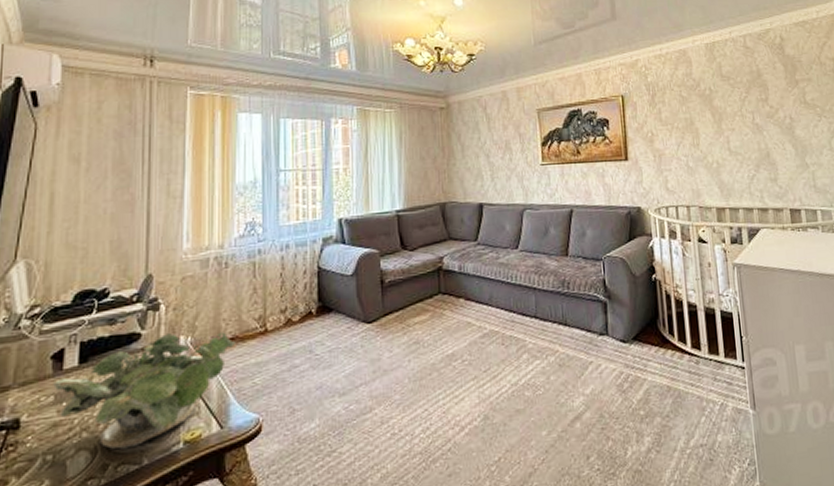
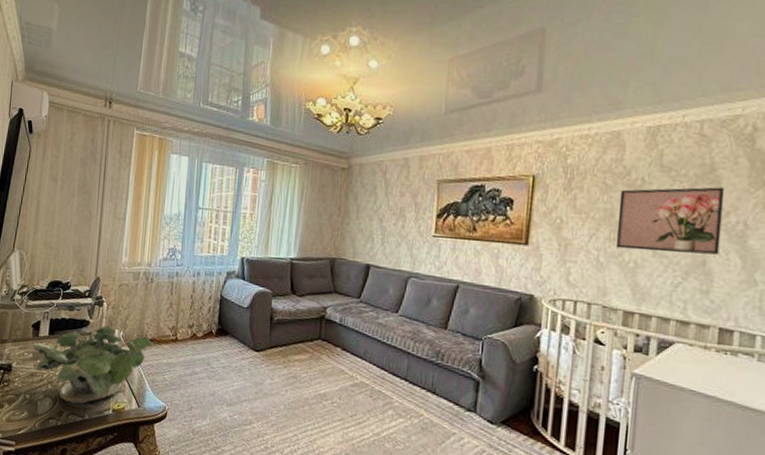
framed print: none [695,89,777,152] -> present [615,187,725,255]

